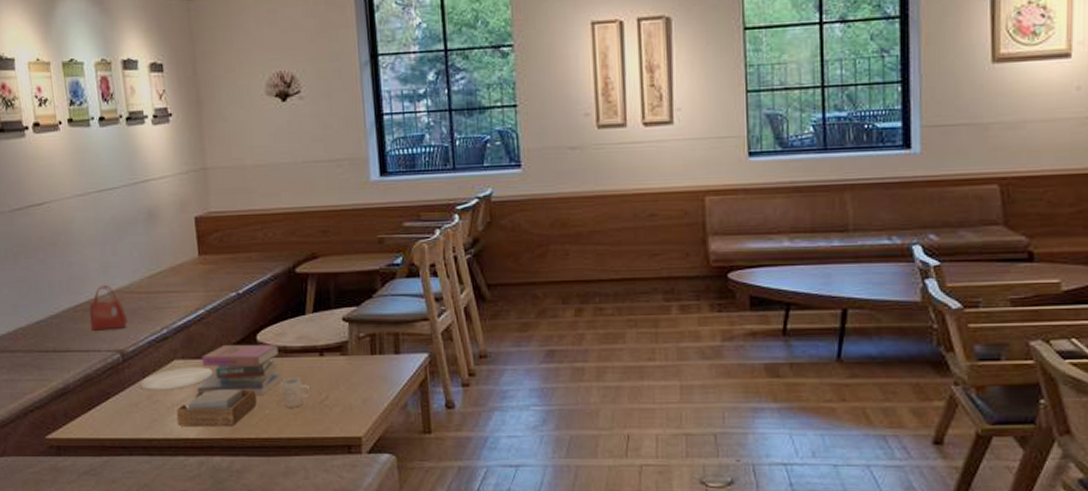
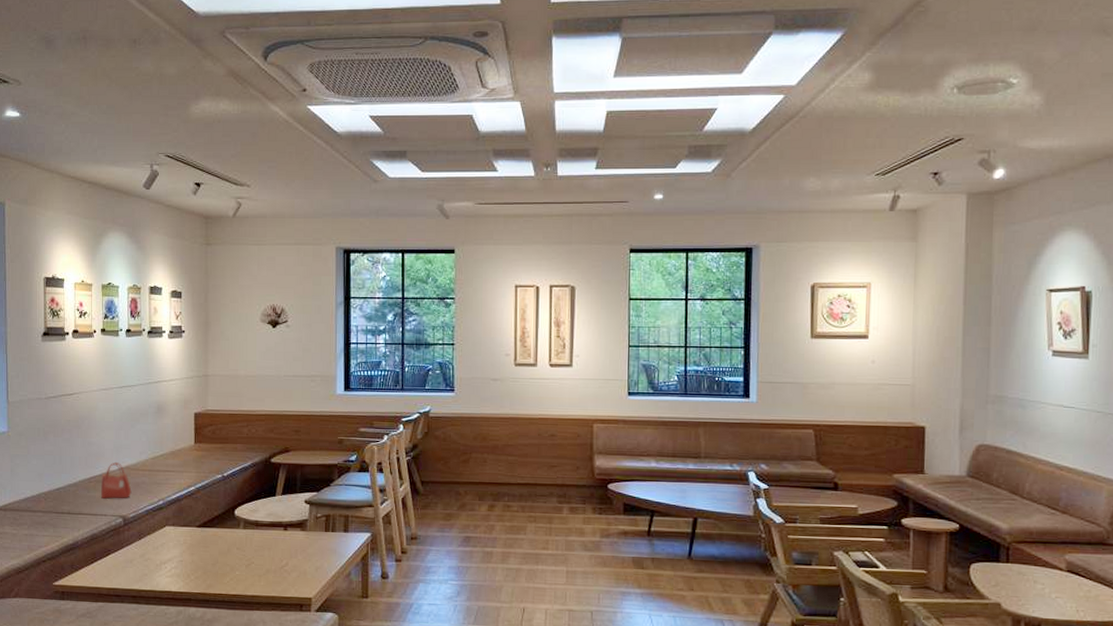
plate: present [140,367,214,391] -> none [136,532,197,551]
napkin holder: present [176,389,257,427] -> none [163,552,230,583]
books: present [196,344,282,396] -> none [182,516,252,560]
mug: present [281,377,312,407] -> none [251,546,275,571]

